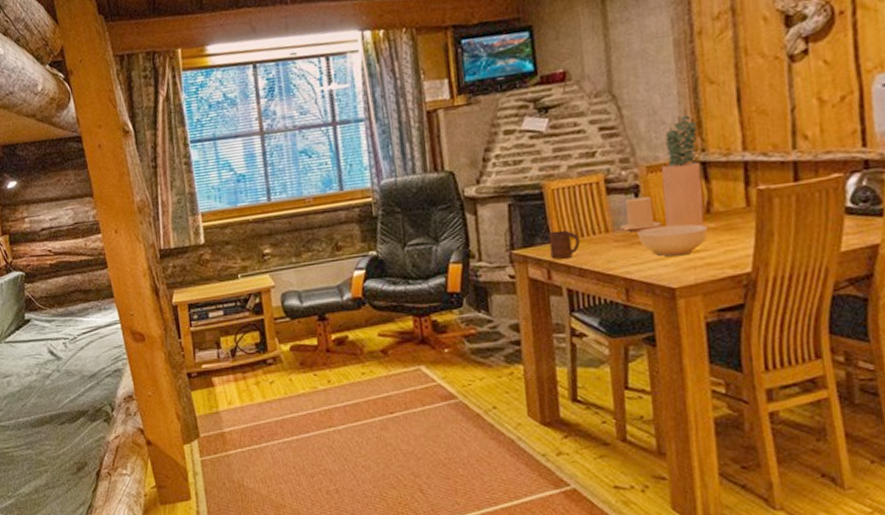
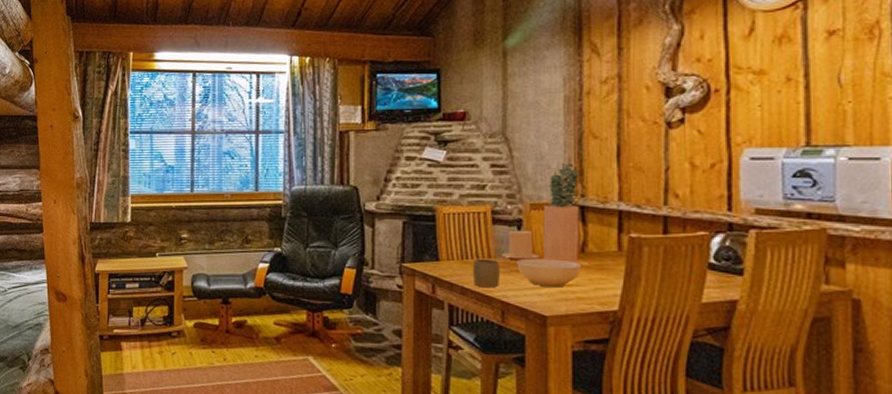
cup: present [548,230,580,260] -> none [436,250,464,277]
mug: none [589,233,622,266] -> present [472,258,501,288]

